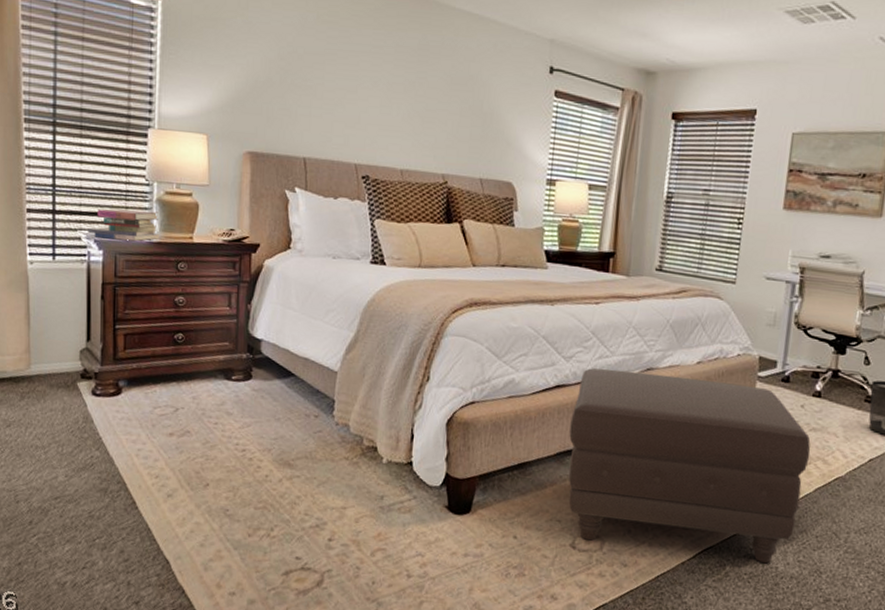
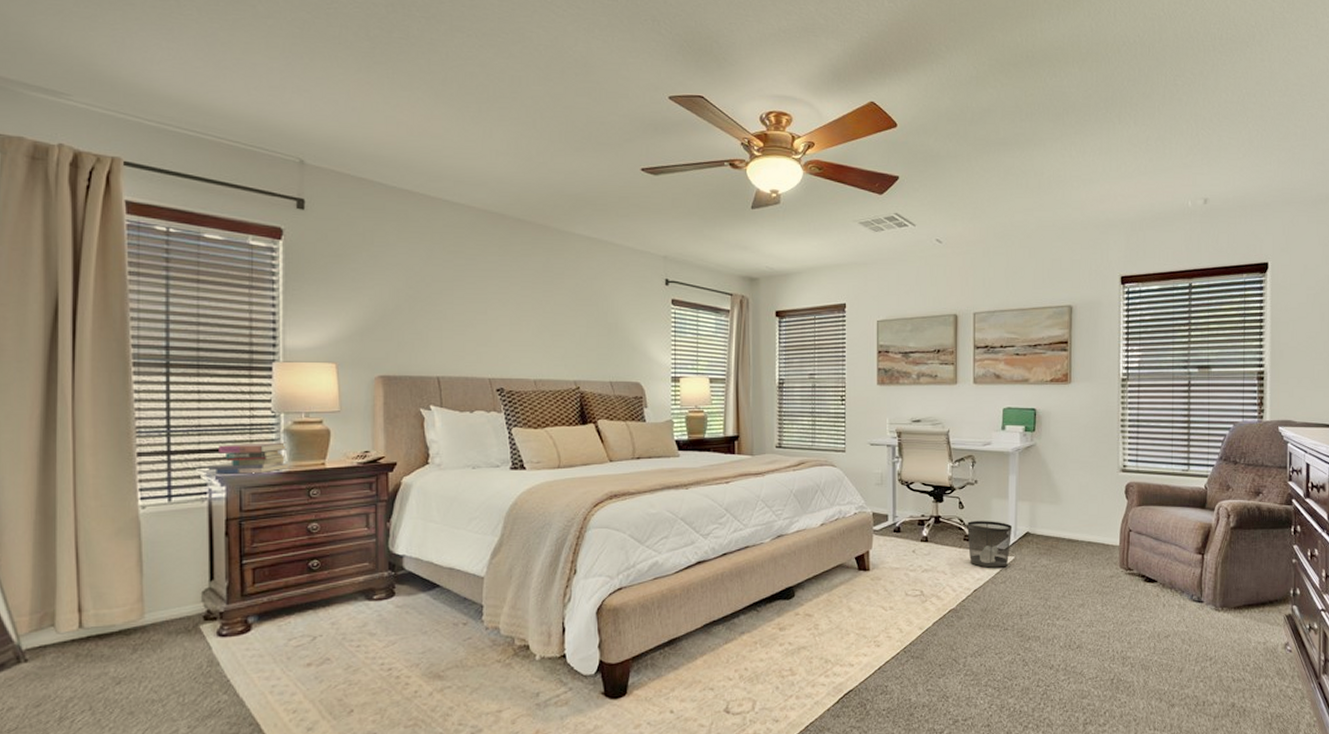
ottoman: present [568,368,811,564] -> none [714,539,925,703]

